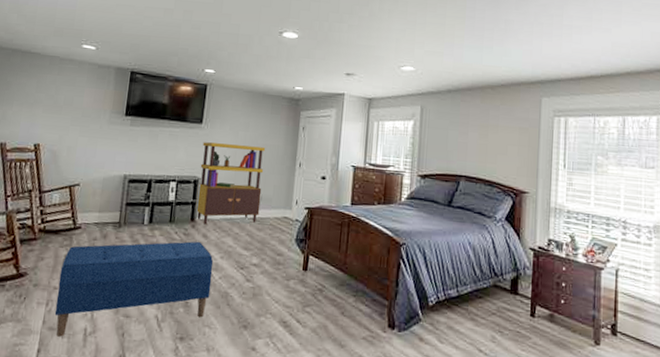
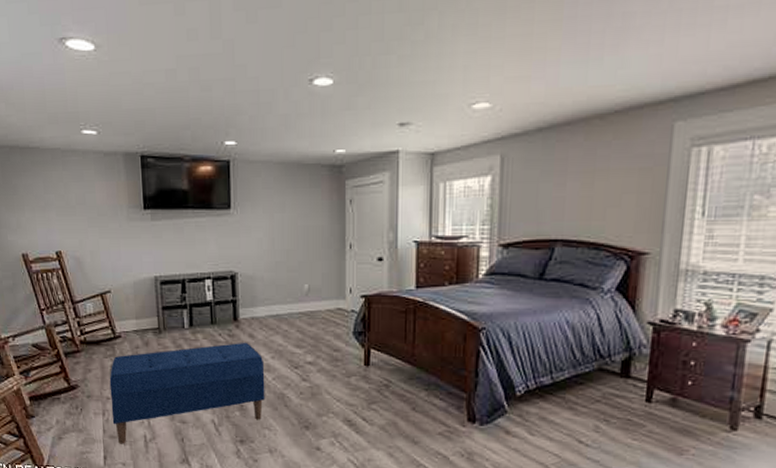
bookcase: present [195,142,266,225] -> none [234,230,309,324]

